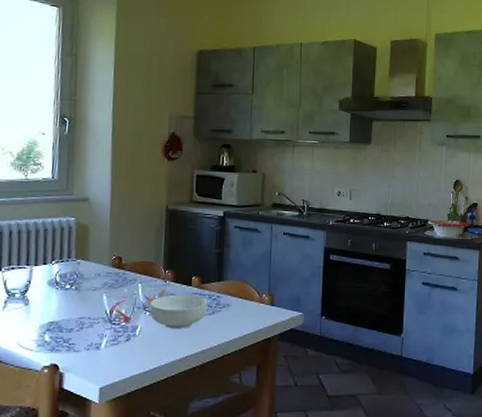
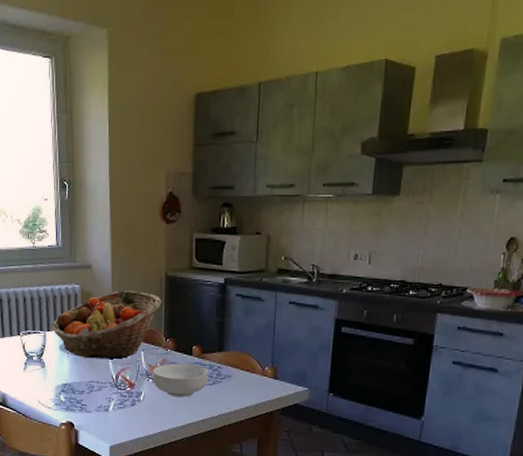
fruit basket: none [39,223,162,294] -> present [51,290,162,360]

